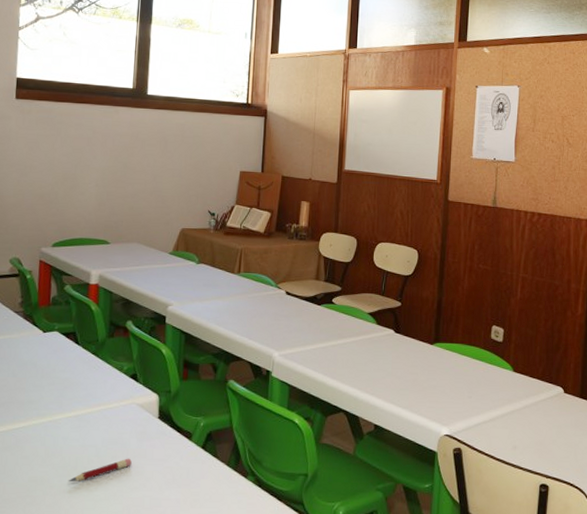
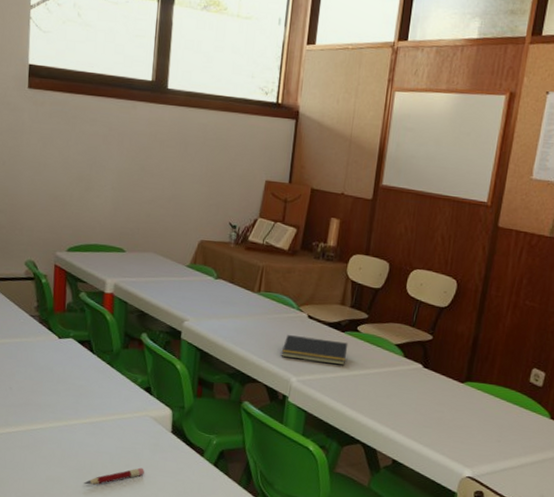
notepad: none [262,312,325,337] -> present [281,335,349,366]

